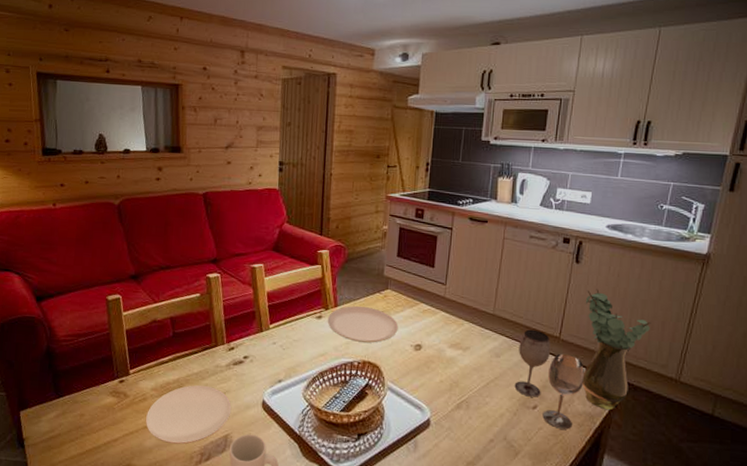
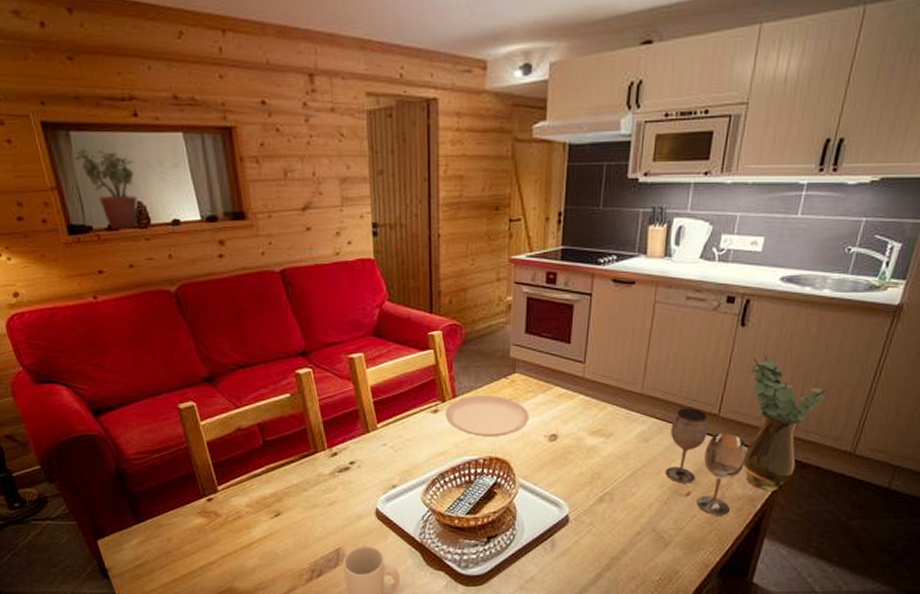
potted plant: none [57,92,100,154] -> present [75,147,138,229]
plate: present [146,385,232,445] -> none [244,497,341,562]

